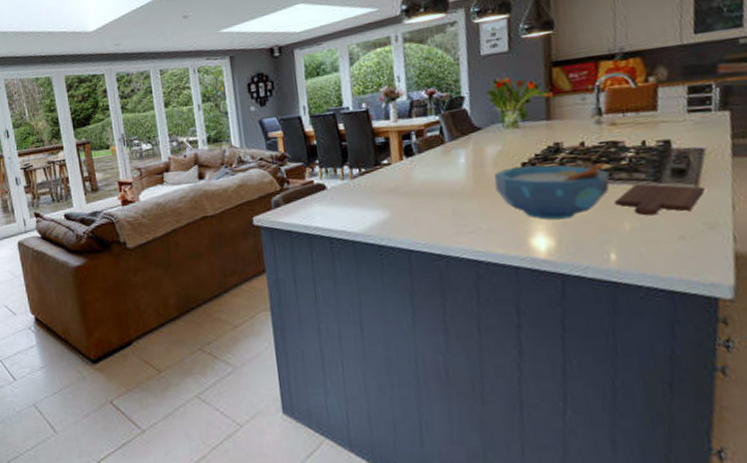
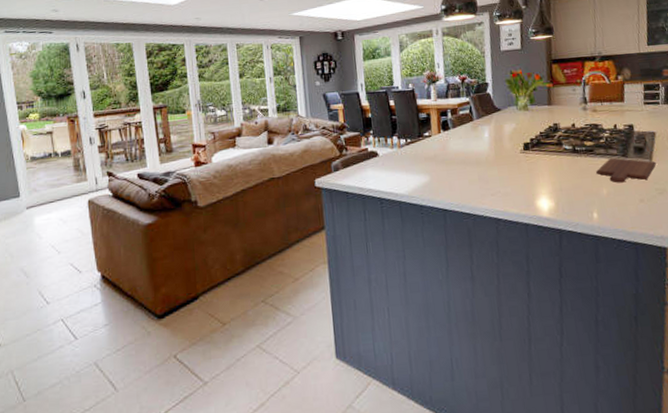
bowl: present [494,162,610,220] -> none [510,140,593,186]

